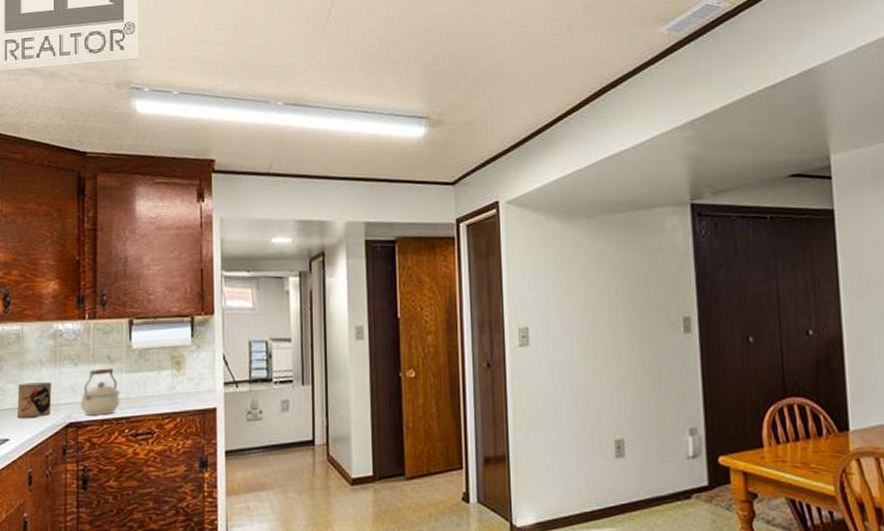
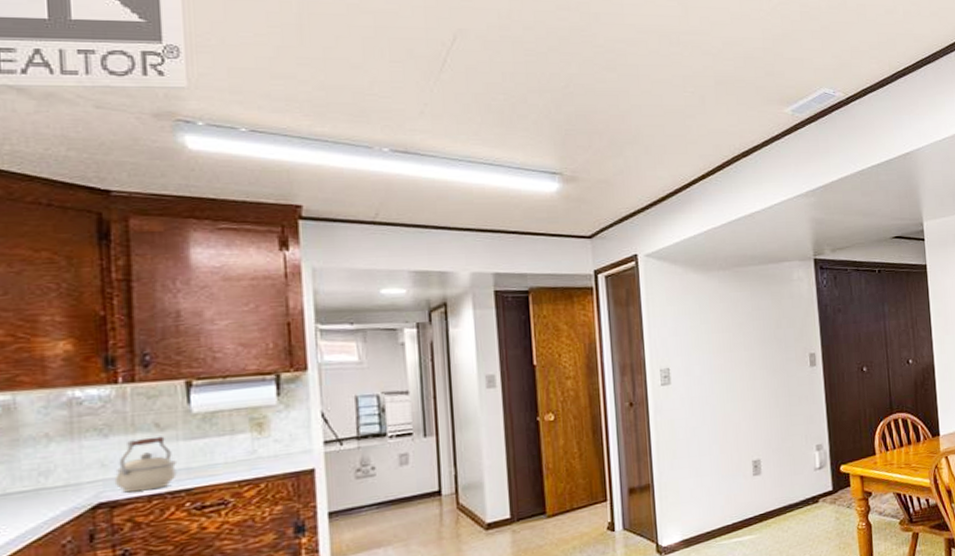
tin can: present [17,382,52,419] -> none [10,459,68,505]

